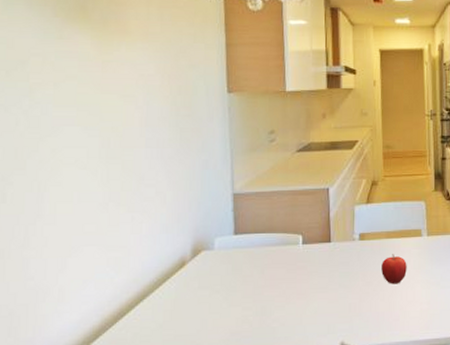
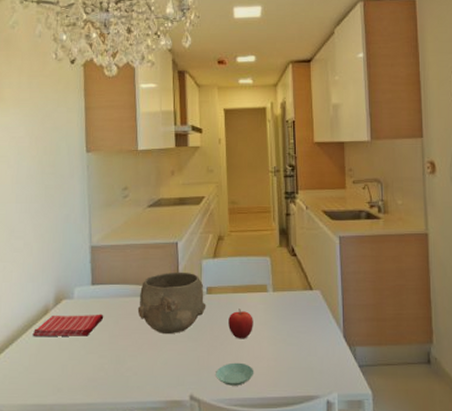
dish towel: none [167,264,248,291] -> present [32,314,104,336]
bowl: none [285,218,359,282] -> present [137,271,206,333]
saucer: none [368,307,407,331] -> present [216,362,254,386]

